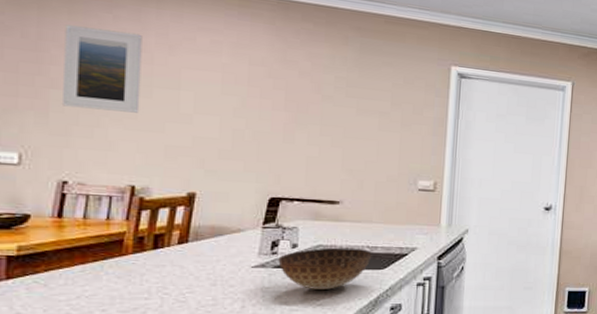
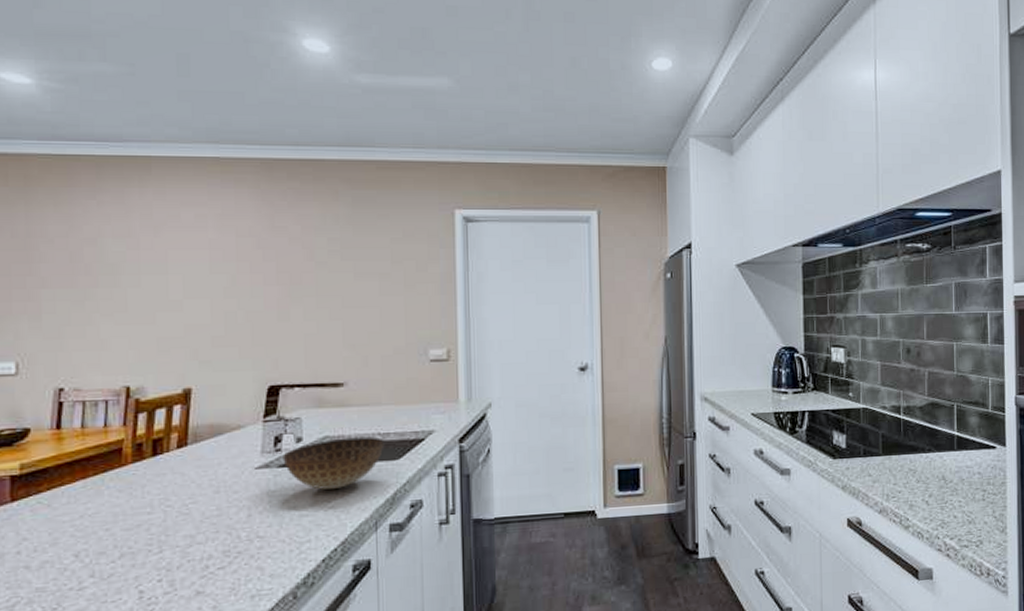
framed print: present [63,24,142,113] -> none [52,218,129,306]

